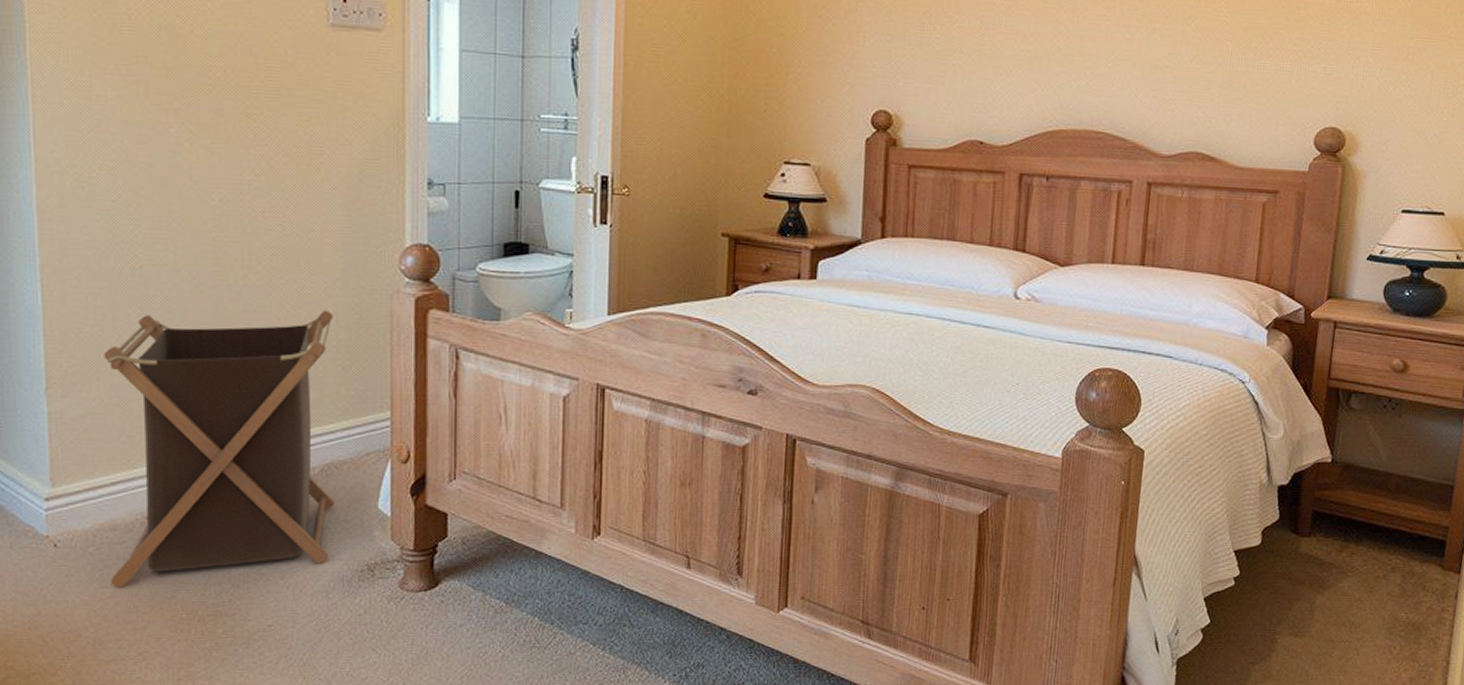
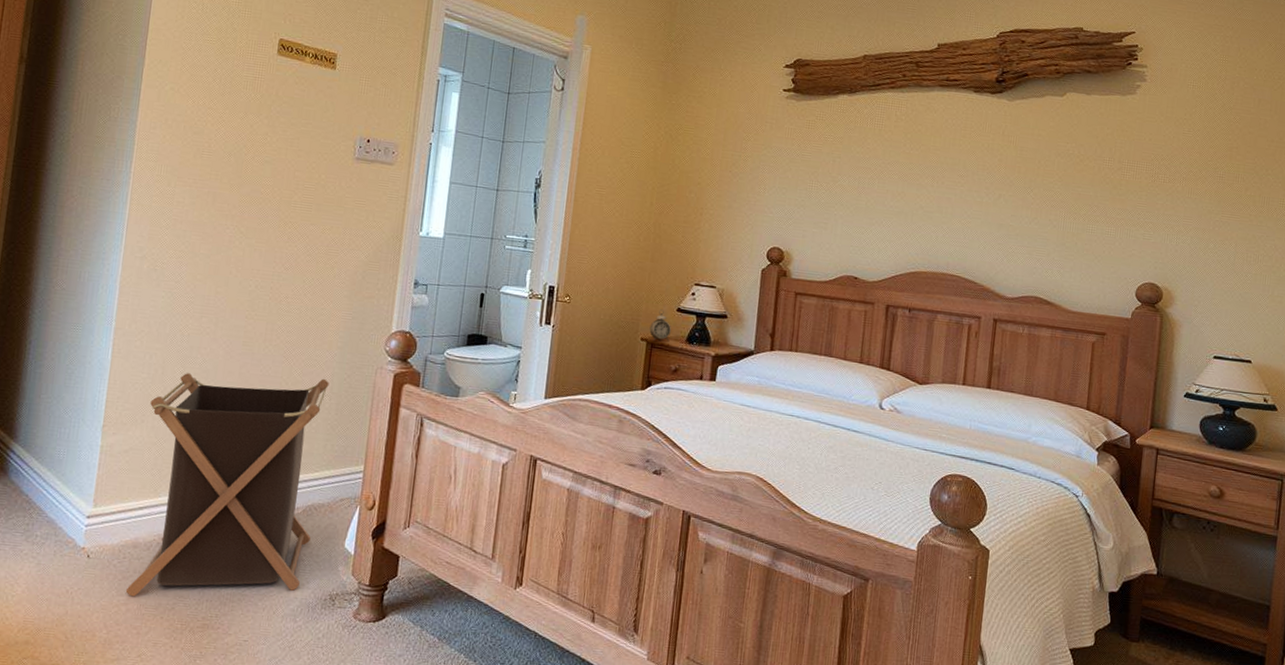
alarm clock: none [731,196,759,237] -> present [649,309,672,342]

